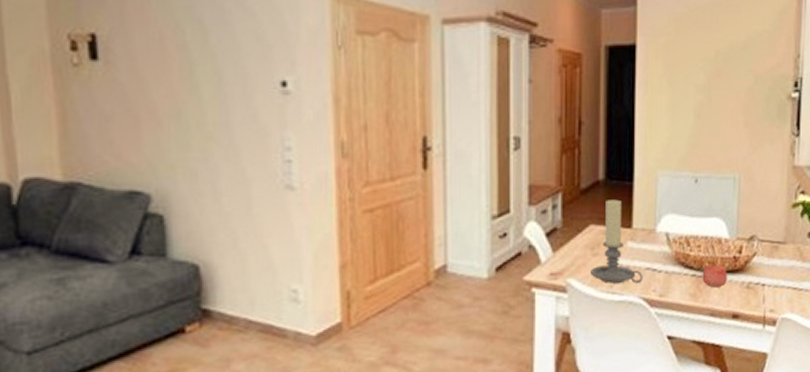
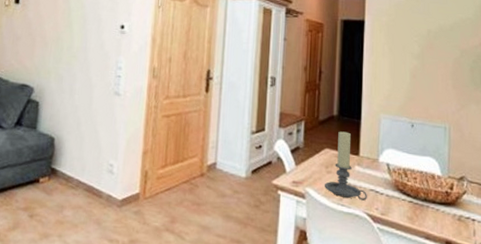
apple: present [702,262,727,288] -> none [418,193,440,216]

